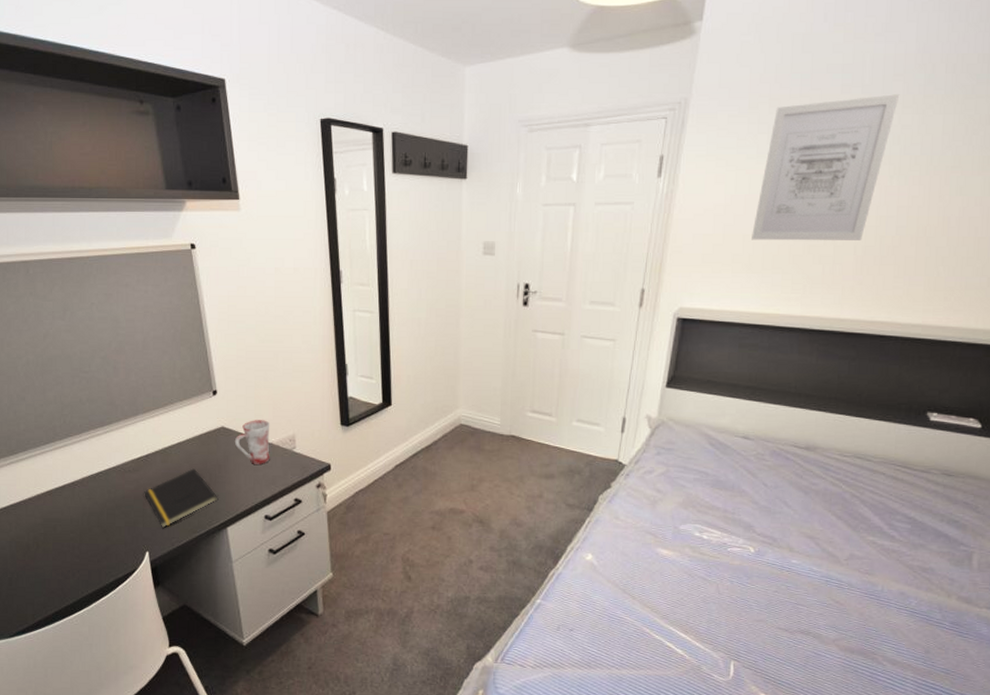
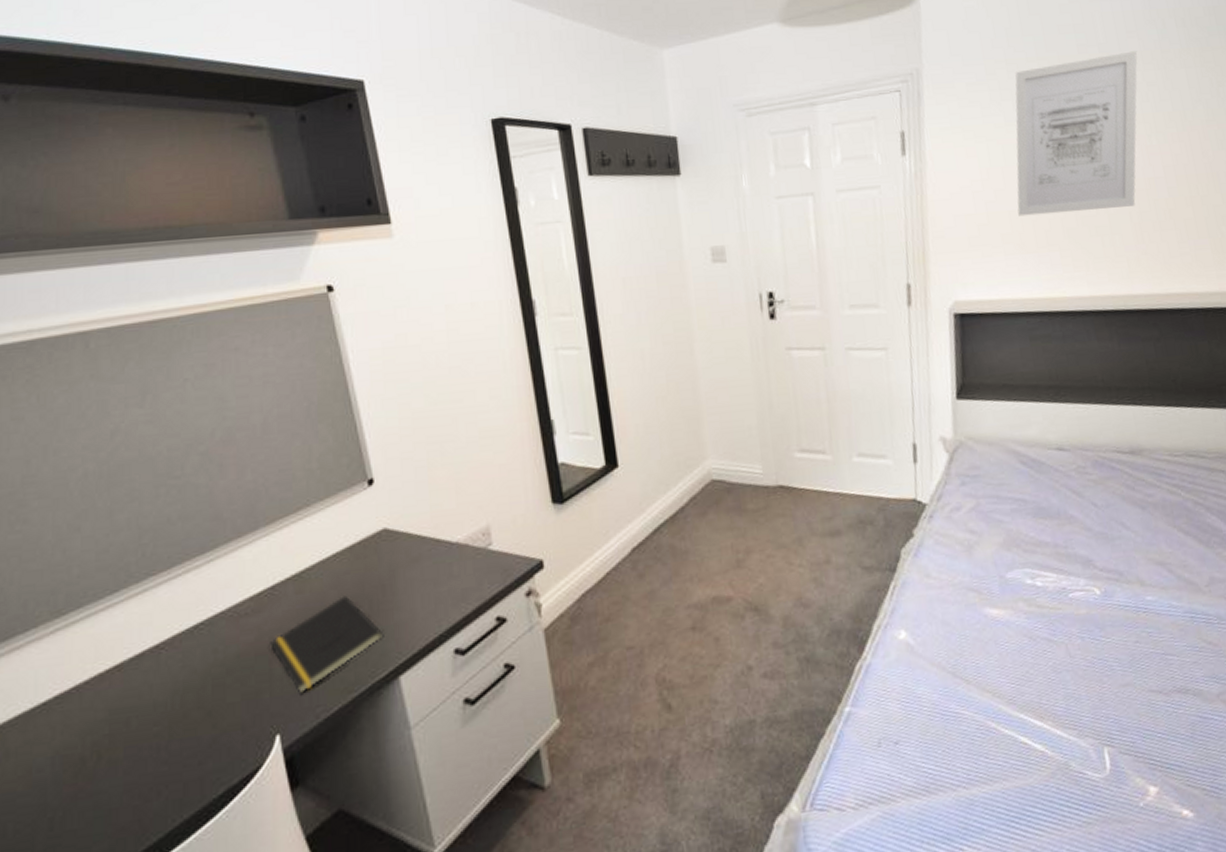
mug: present [234,420,270,465] -> none [403,511,456,577]

